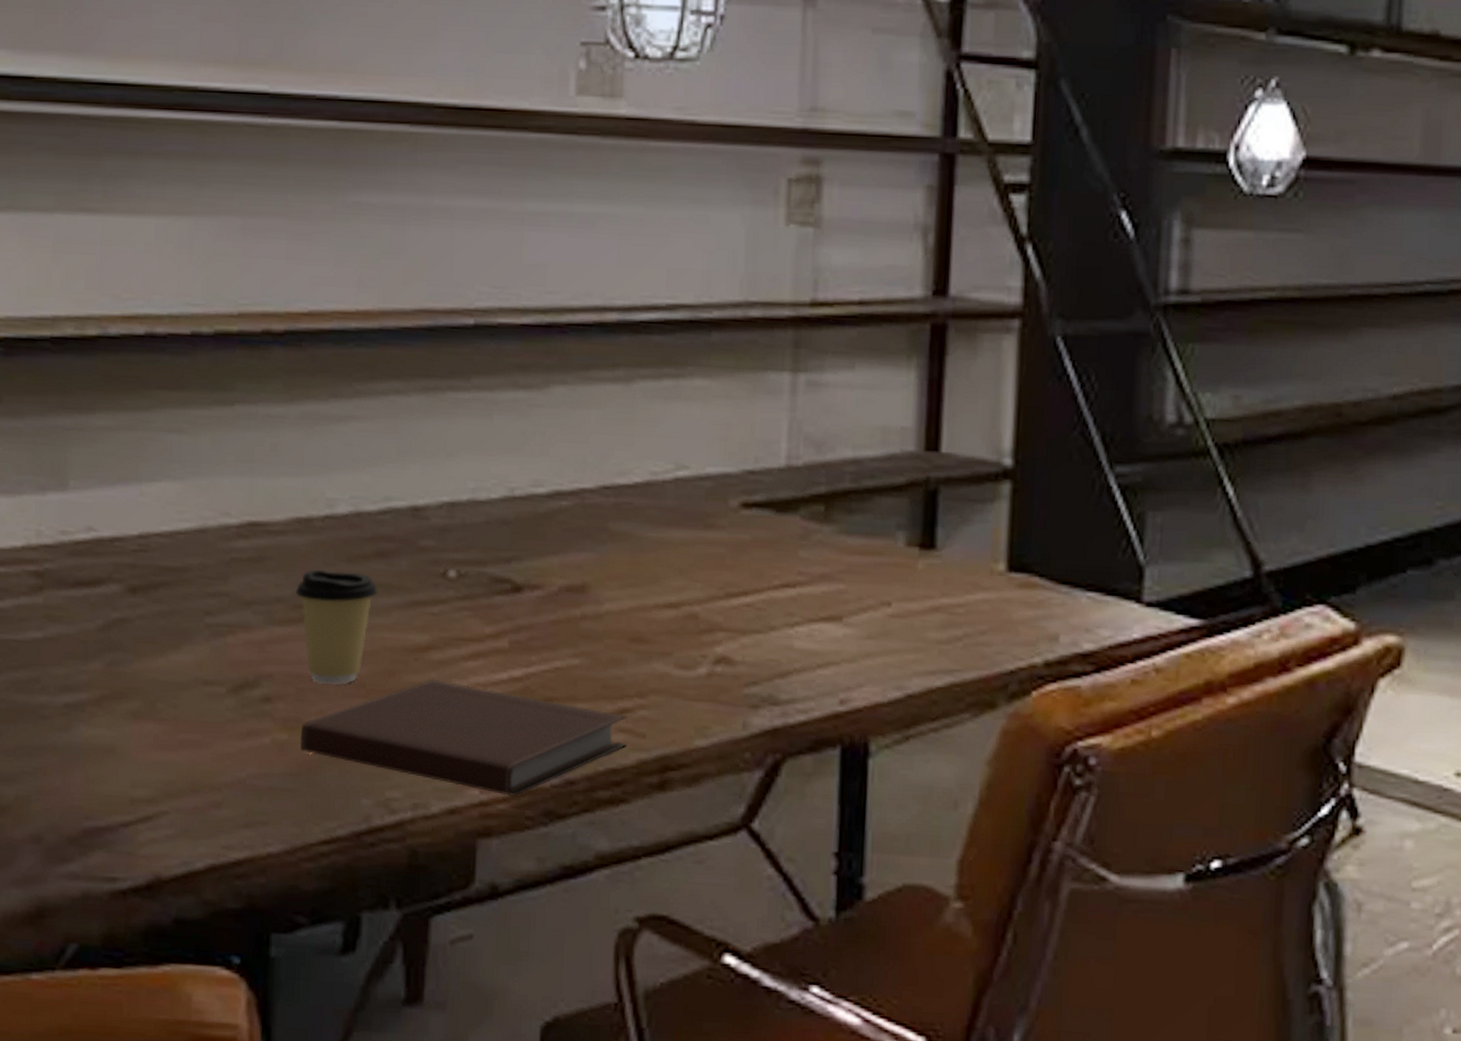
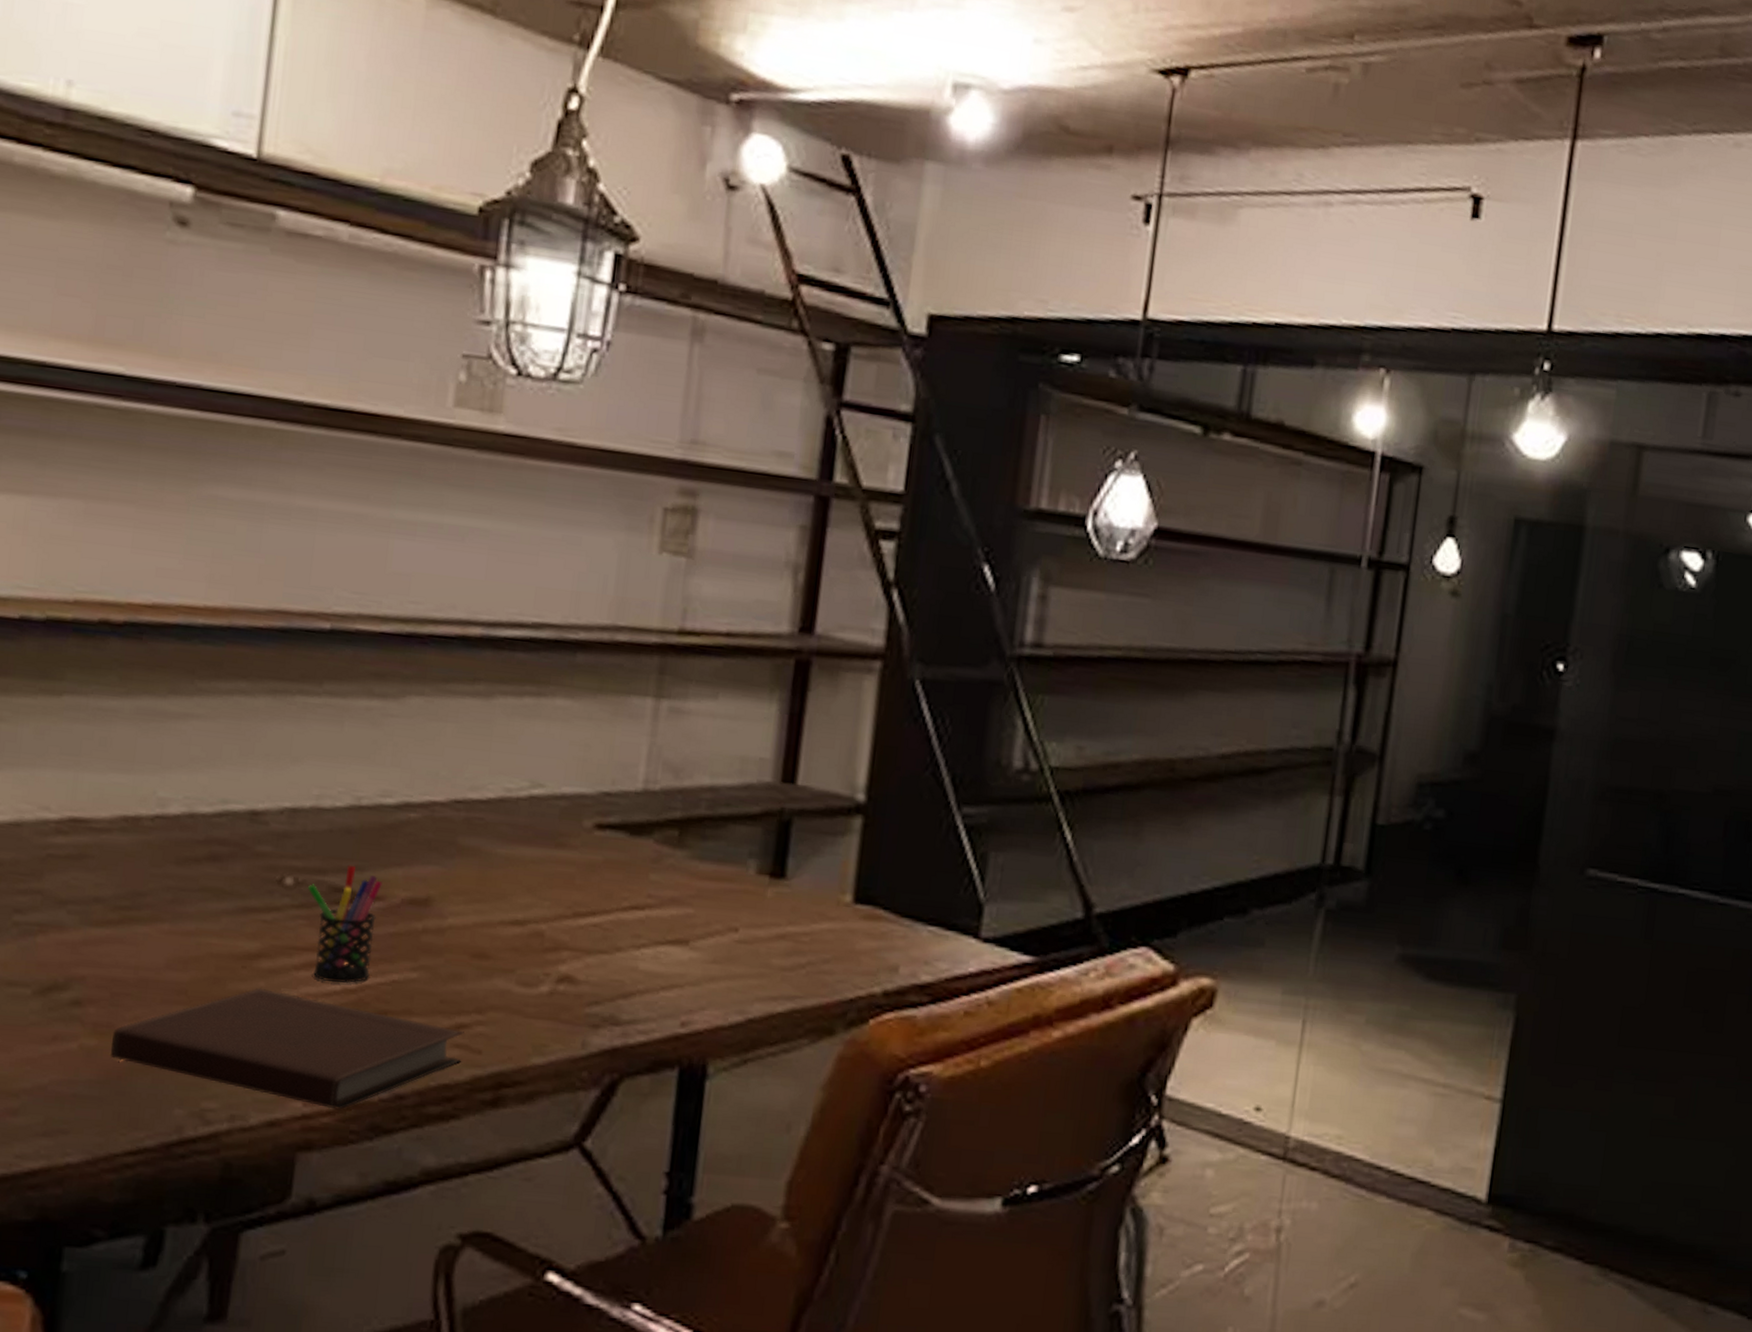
coffee cup: present [295,569,378,685] -> none [116,870,208,991]
pen holder: none [469,555,540,671] -> present [307,865,383,983]

